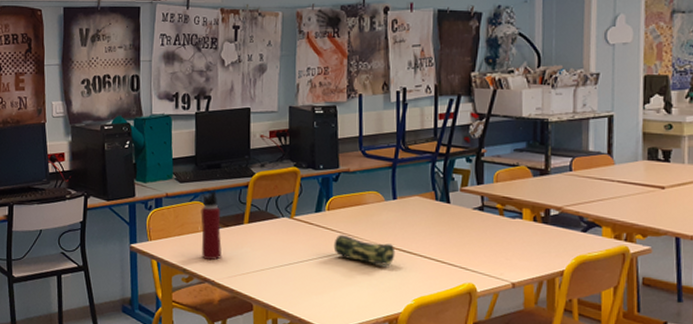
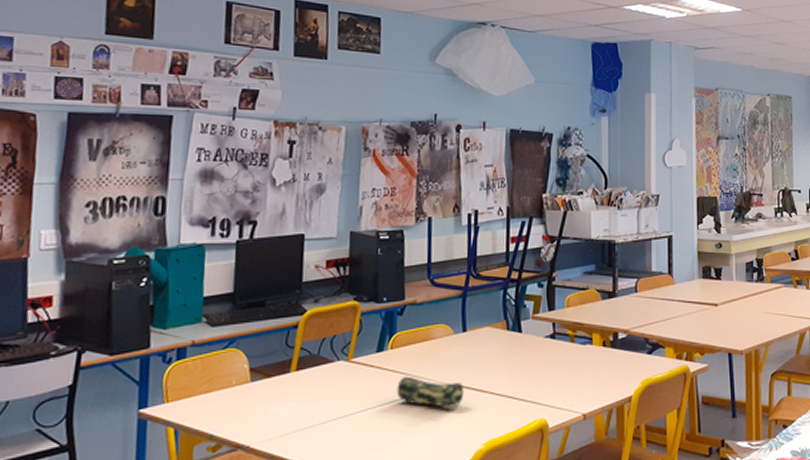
water bottle: present [200,188,222,261] -> none [235,332,262,422]

